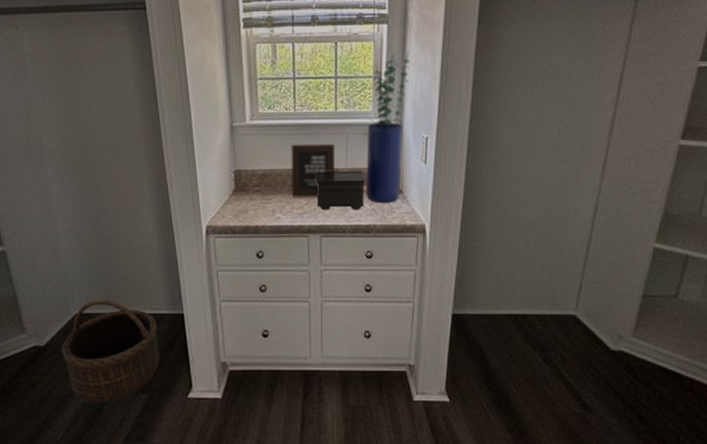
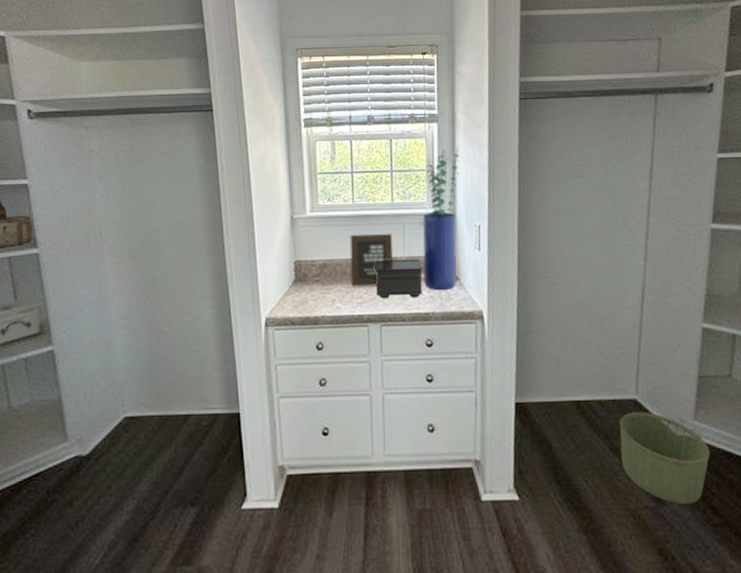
basket: present [62,299,160,405] -> none [106,400,213,522]
basket: none [554,326,645,414] -> present [619,411,711,505]

